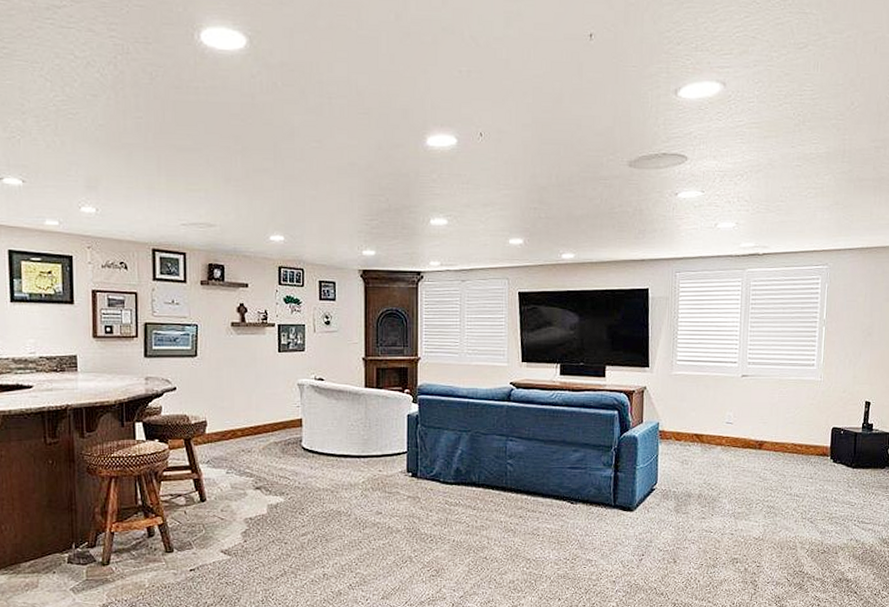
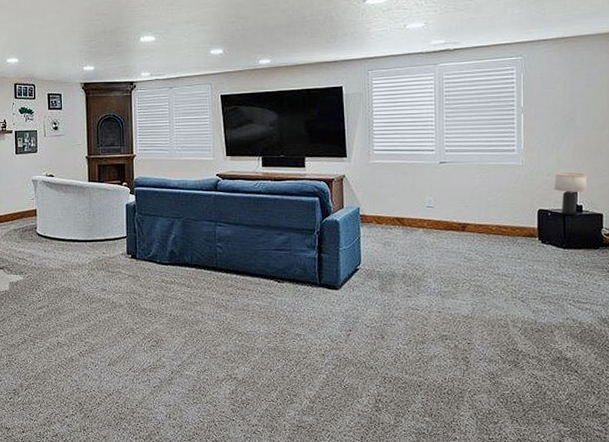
table lamp: none [848,389,880,436] -> present [554,172,587,217]

